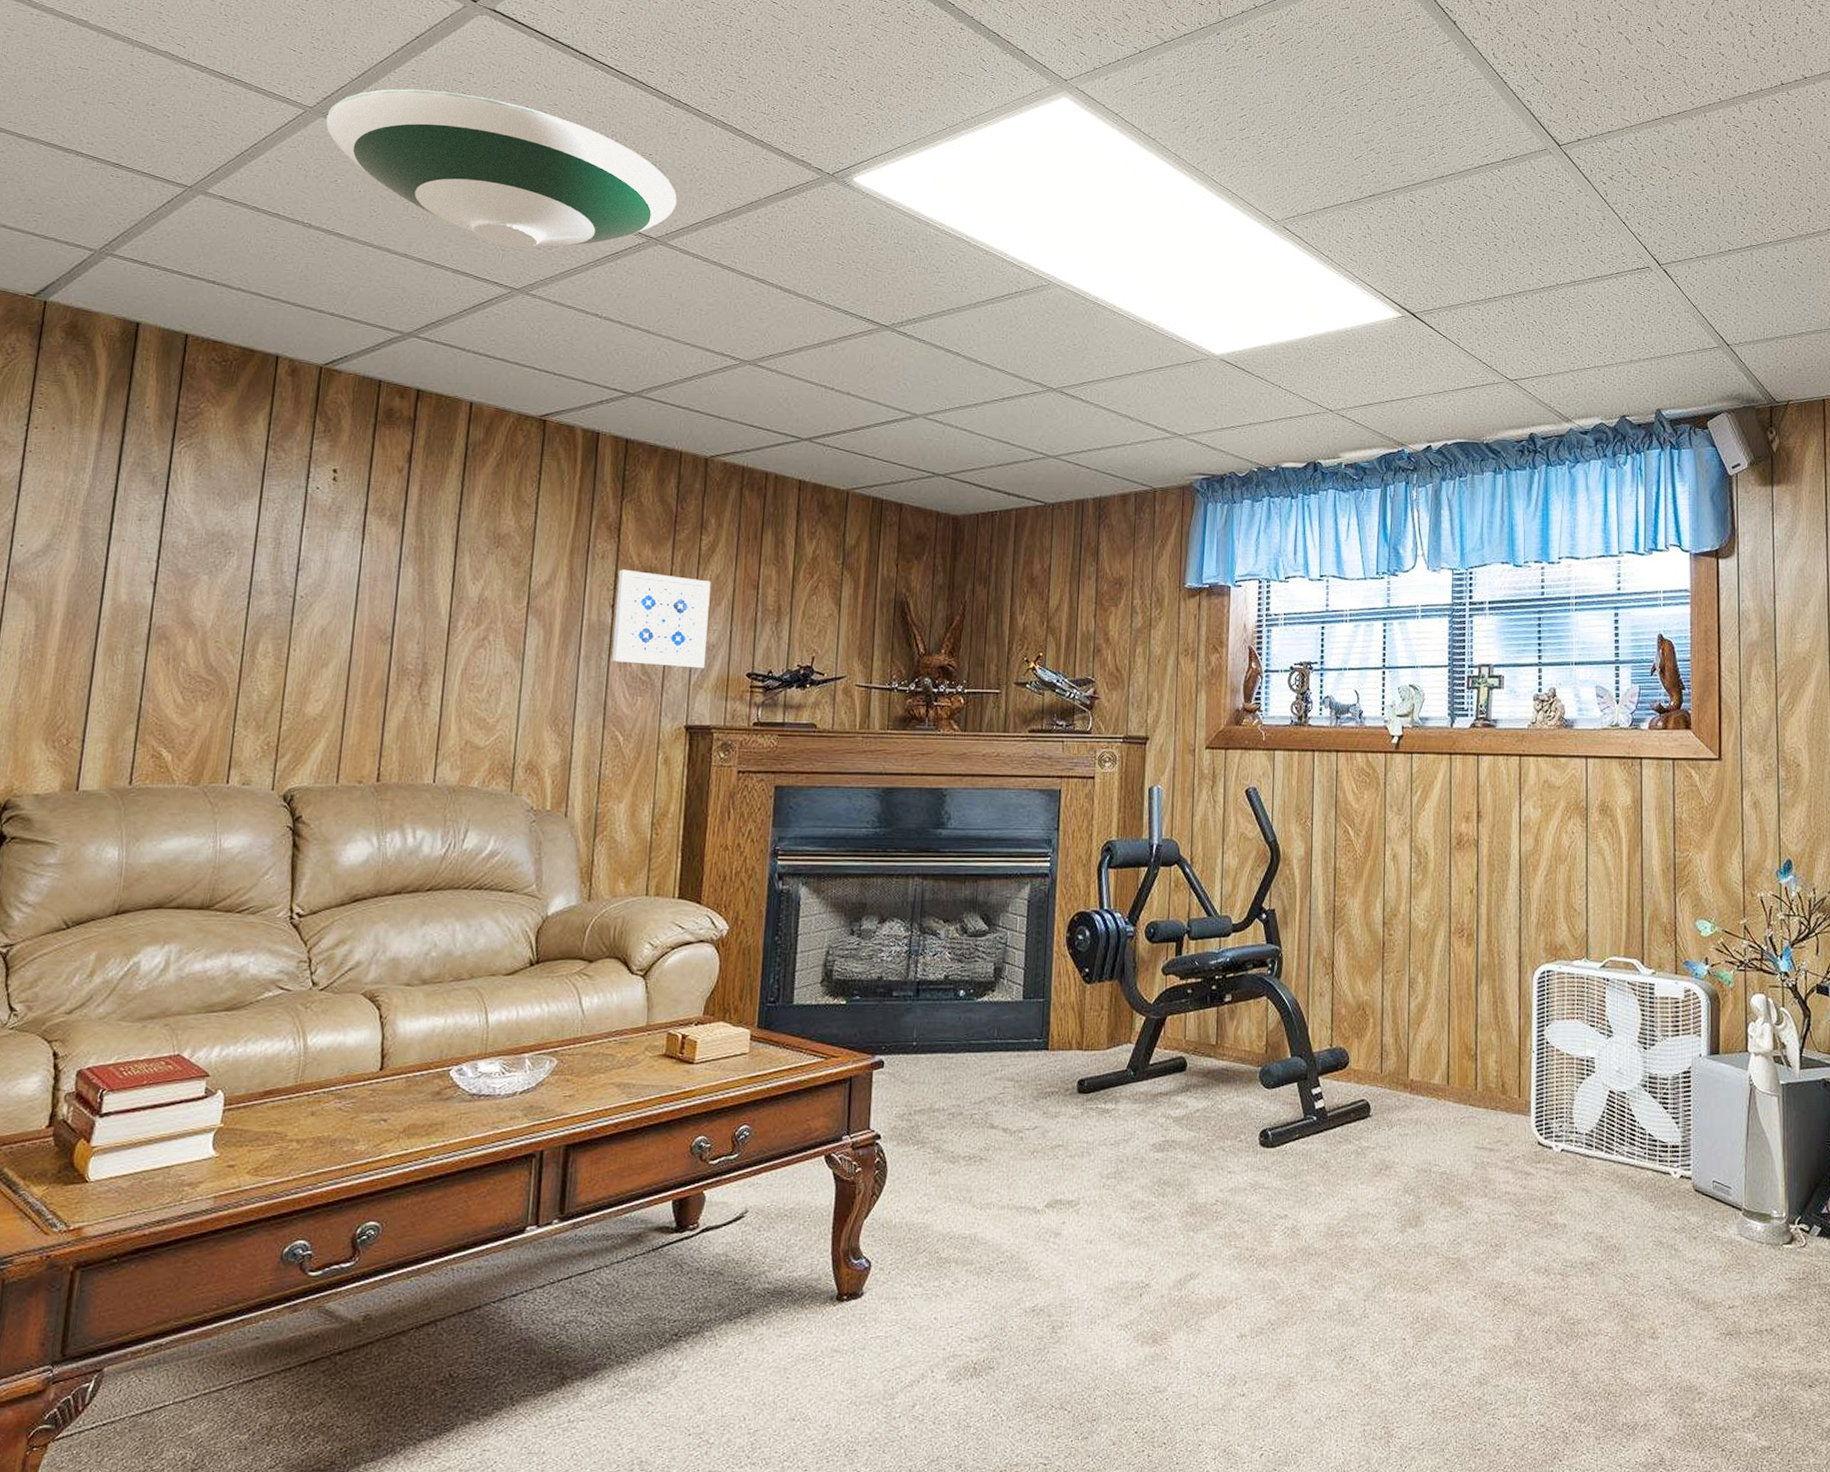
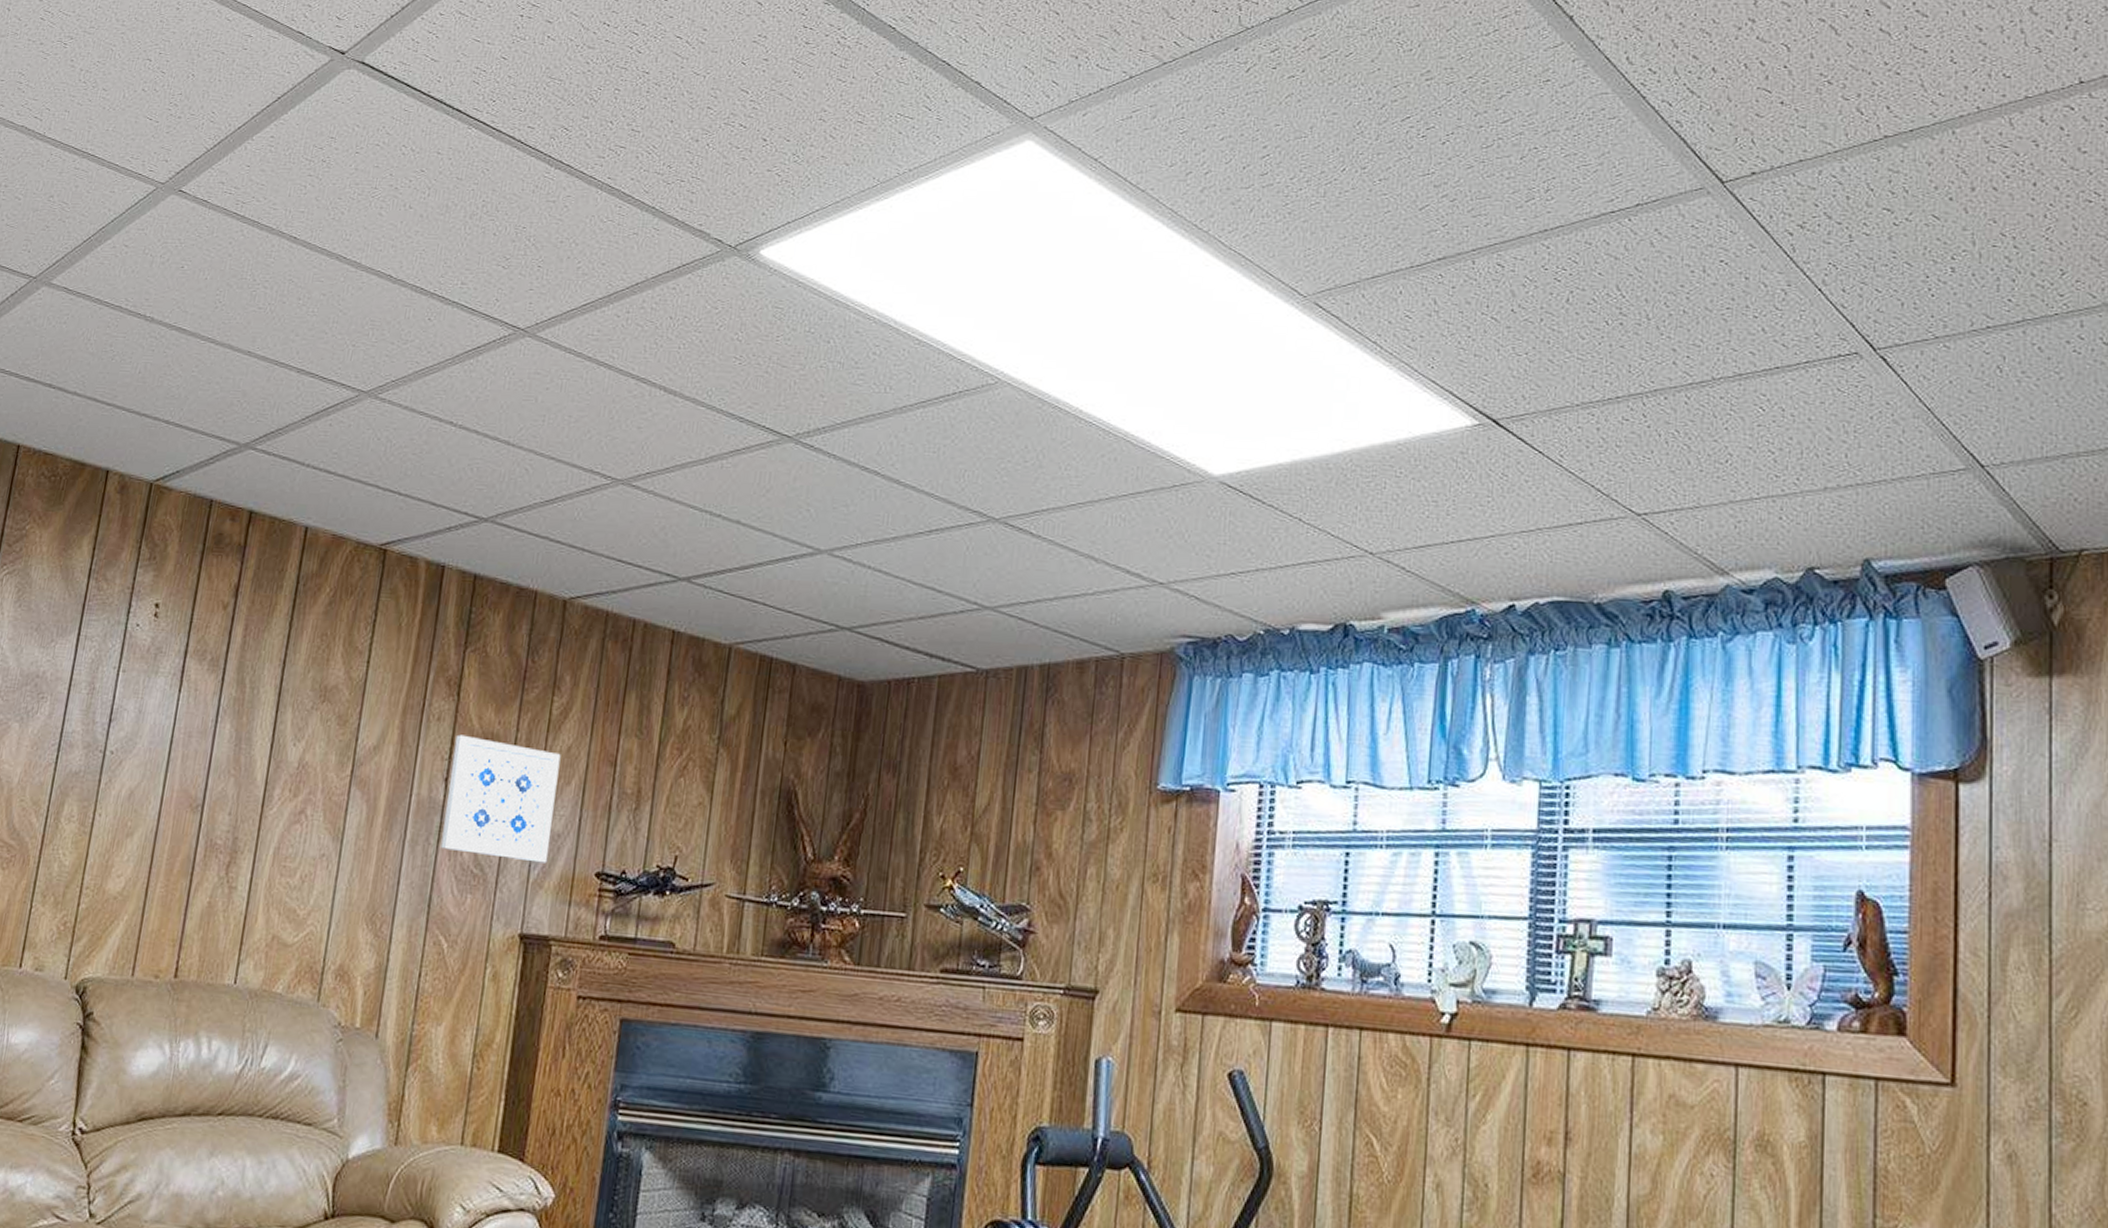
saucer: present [325,89,677,248] -> none [176,158,551,343]

